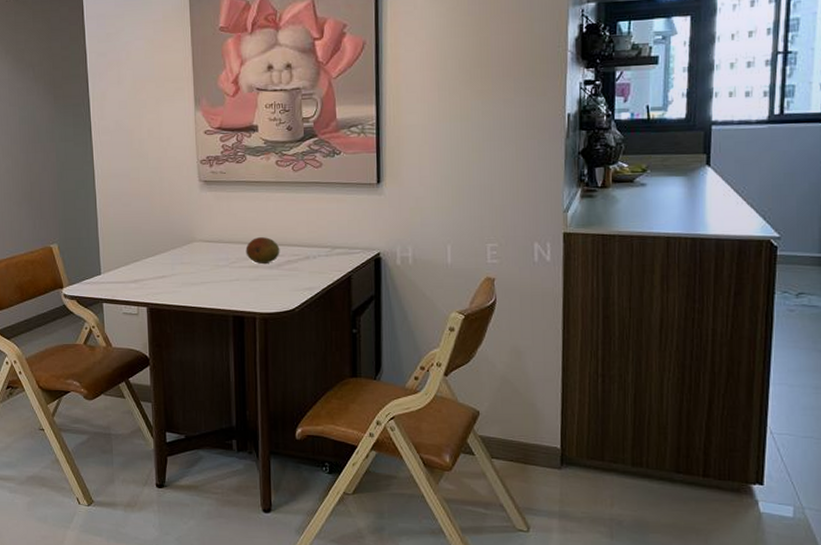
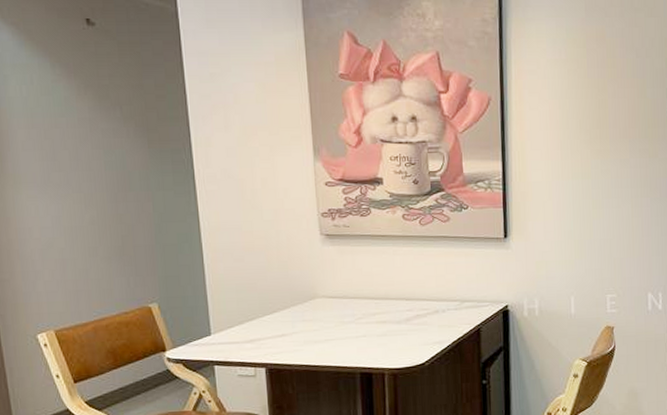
fruit: present [245,237,280,264] -> none [372,292,409,319]

